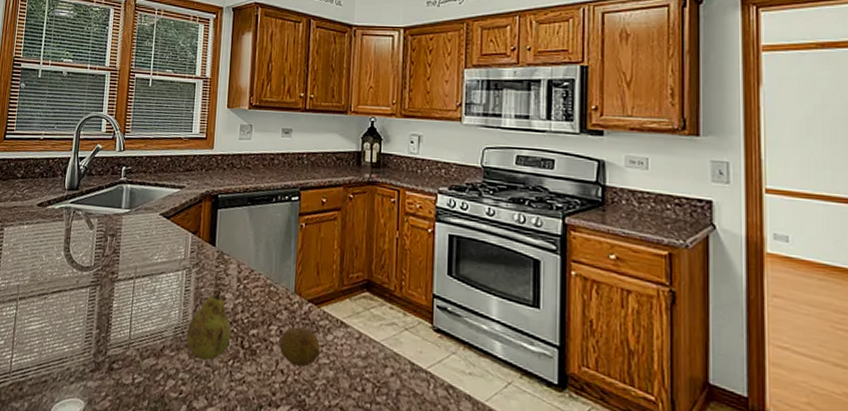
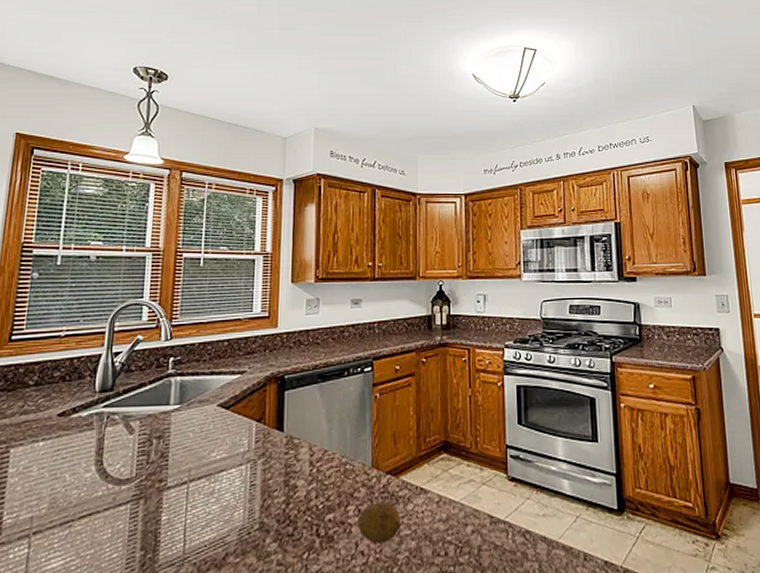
fruit: present [186,290,231,361] -> none [253,478,305,560]

